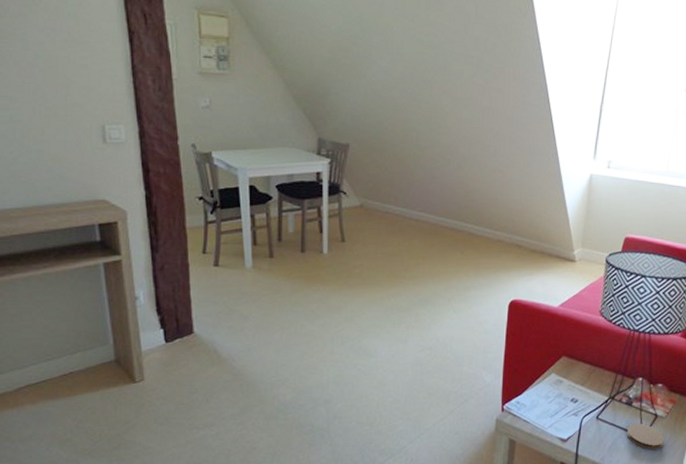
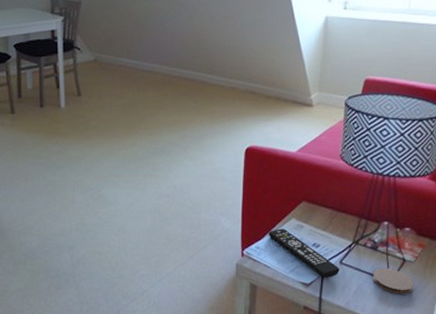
remote control: none [528,383,596,434] -> present [268,228,340,279]

